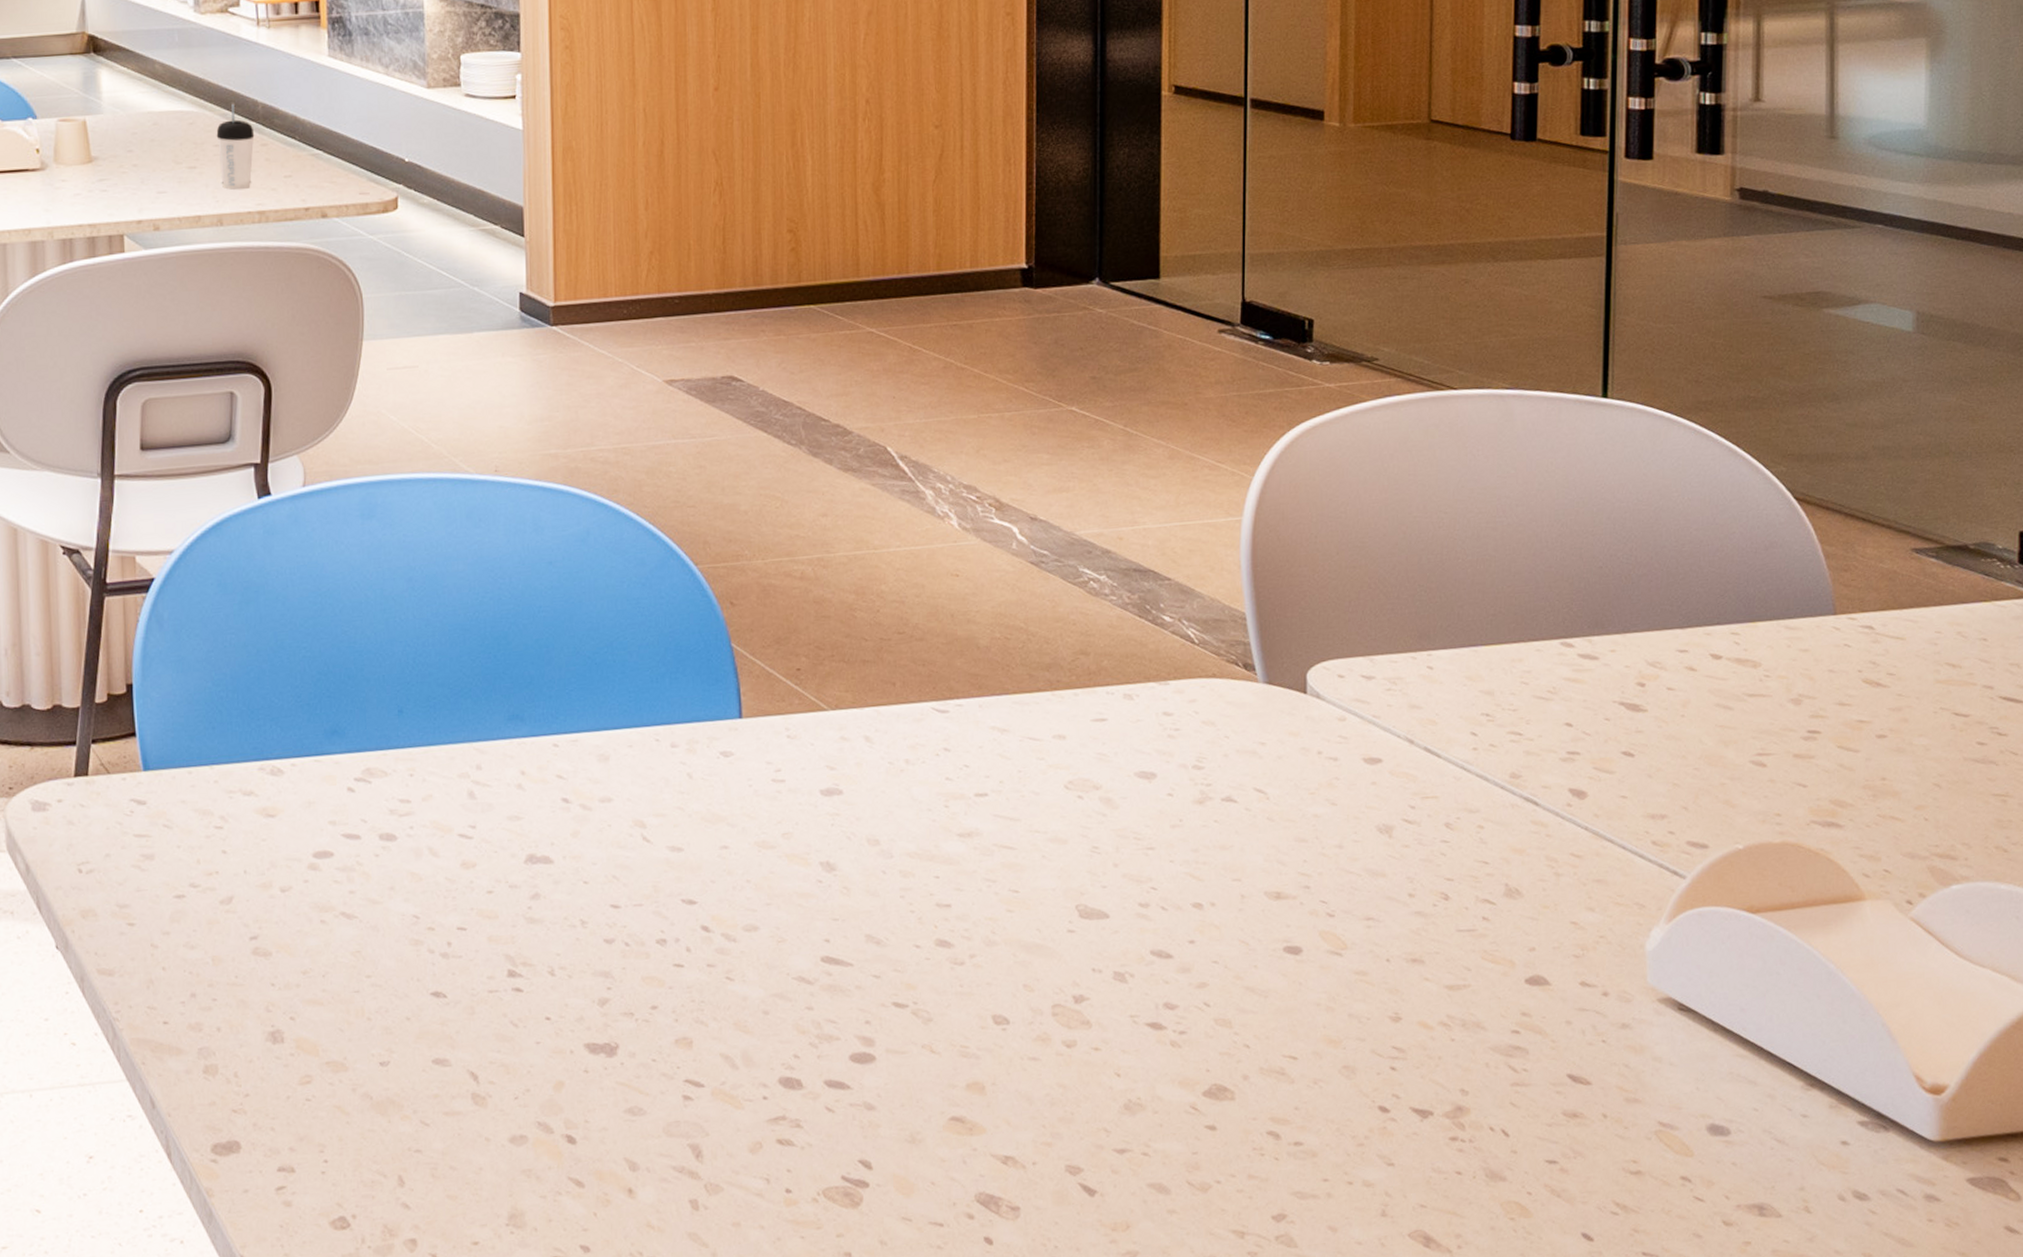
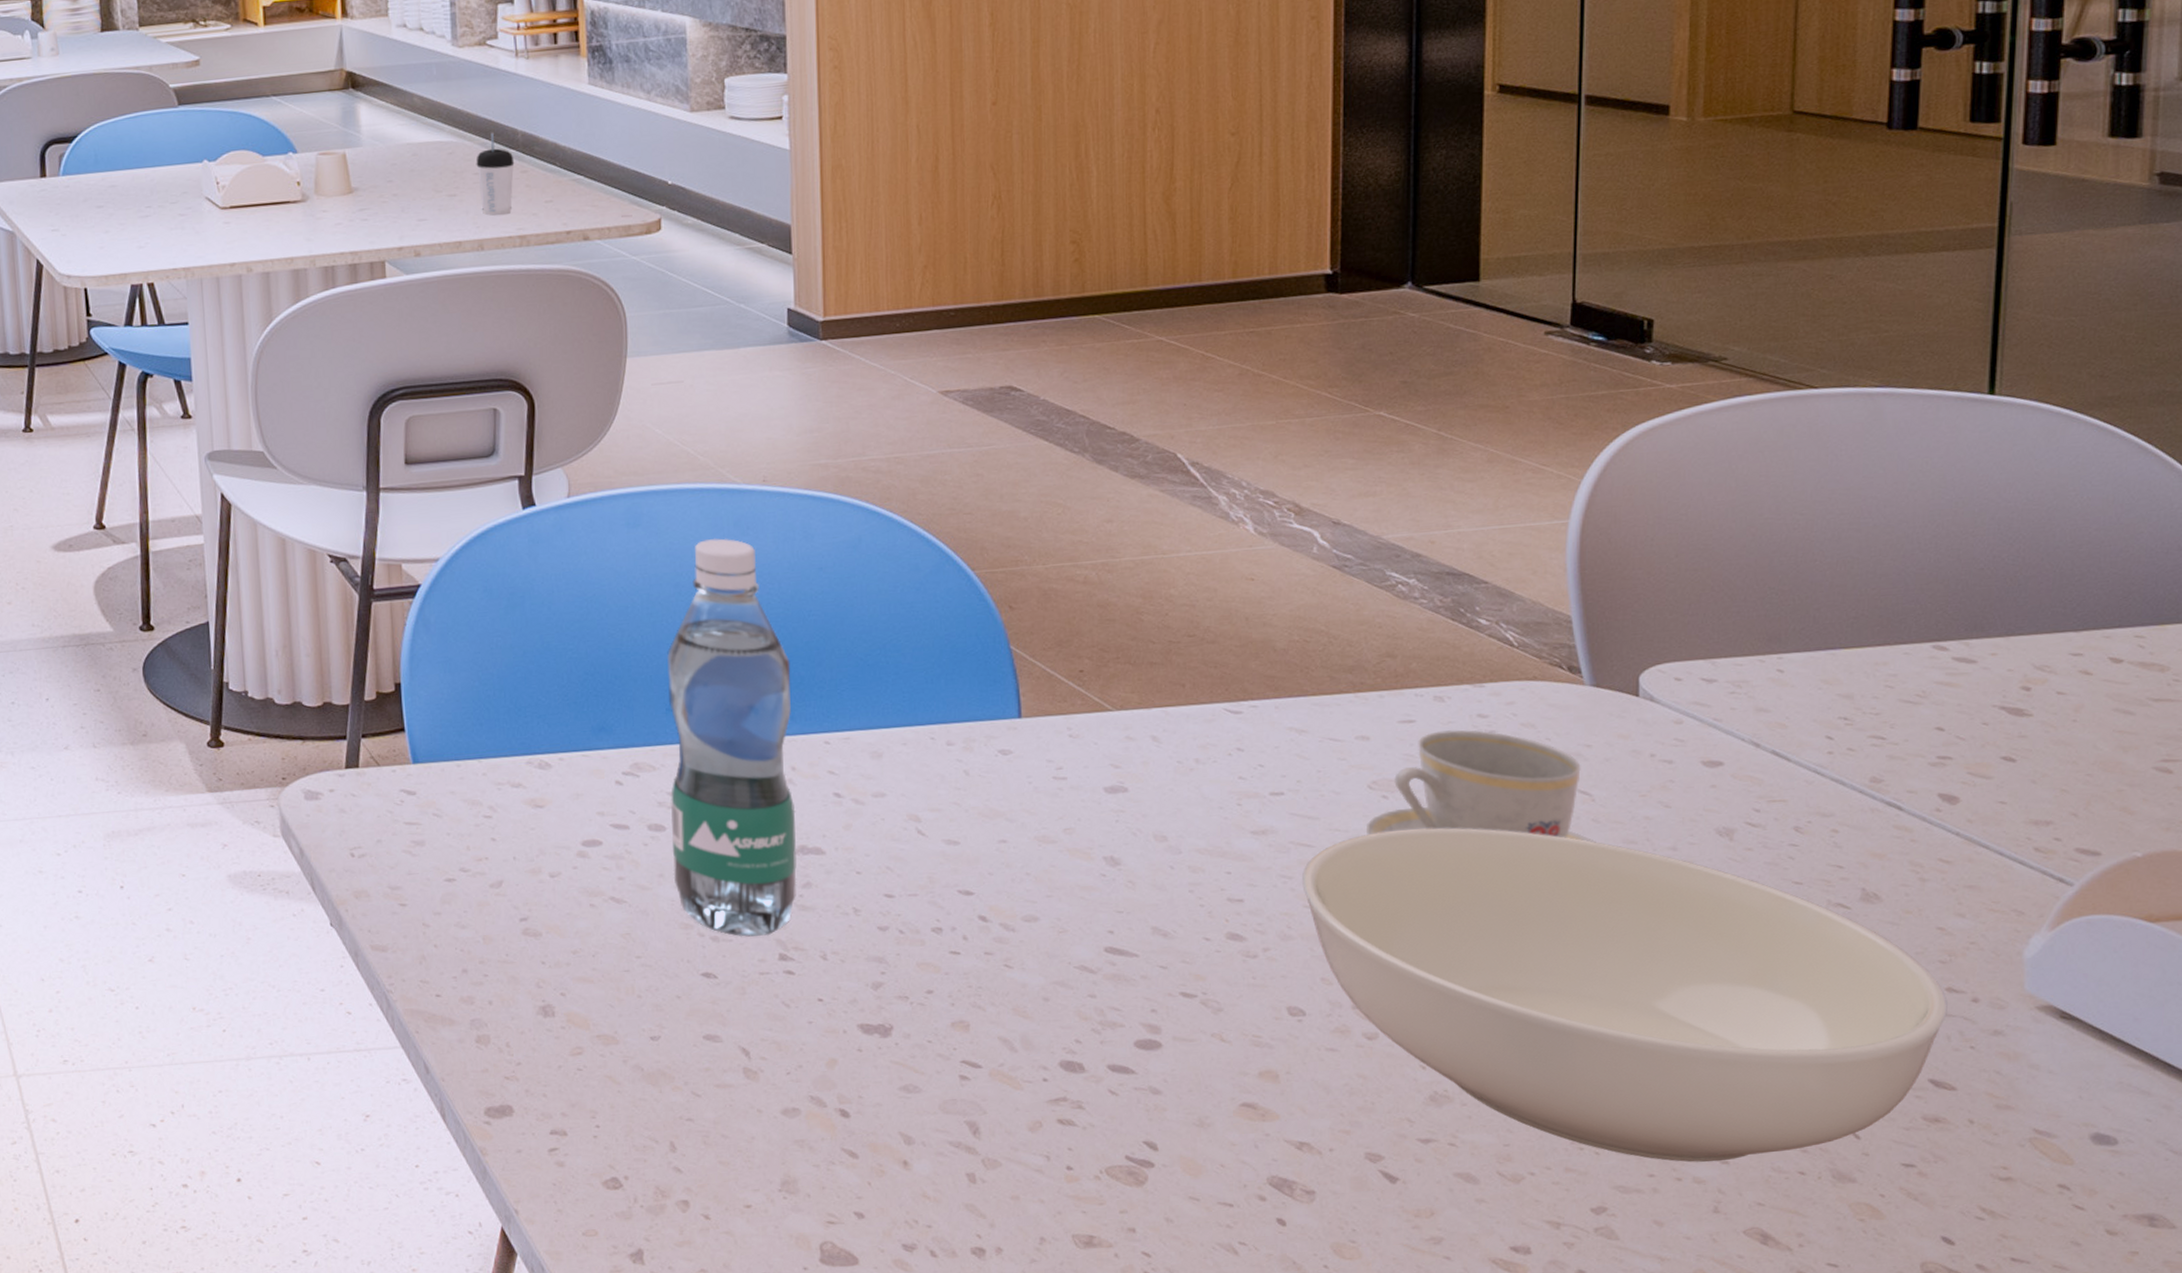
bottle: none [399,530,526,953] -> present [666,538,797,937]
bowl: none [1005,827,1582,1165] -> present [1302,827,1948,1162]
teacup: none [1063,728,1271,842] -> present [1365,730,1596,843]

